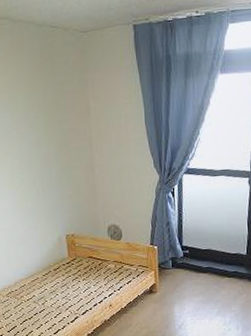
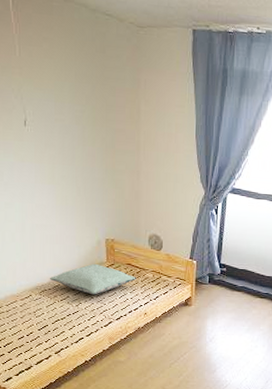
pillow: none [15,260,99,292] -> present [49,263,136,295]

